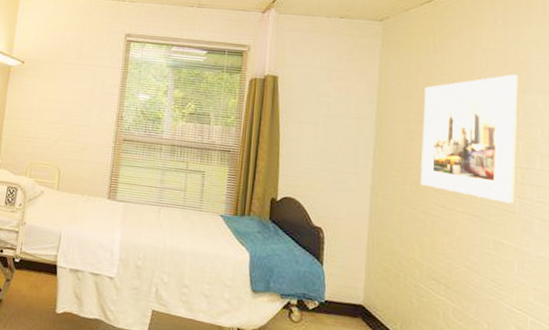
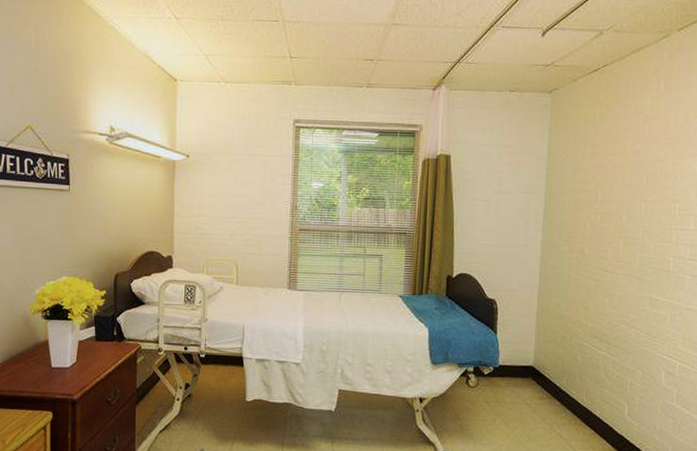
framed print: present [421,74,518,204] -> none [586,139,678,263]

